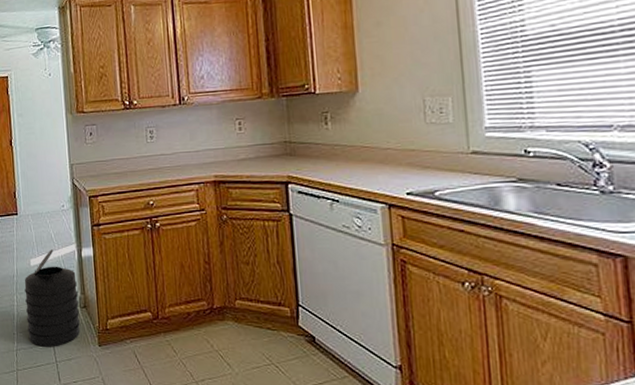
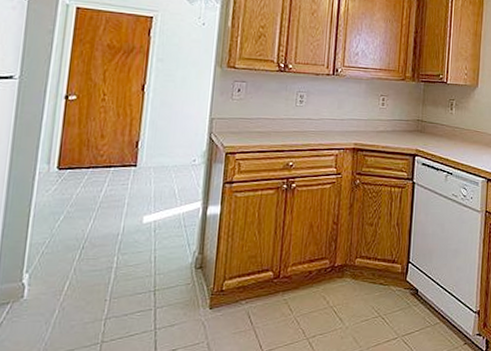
trash can: present [24,249,81,347] -> none [124,206,197,313]

